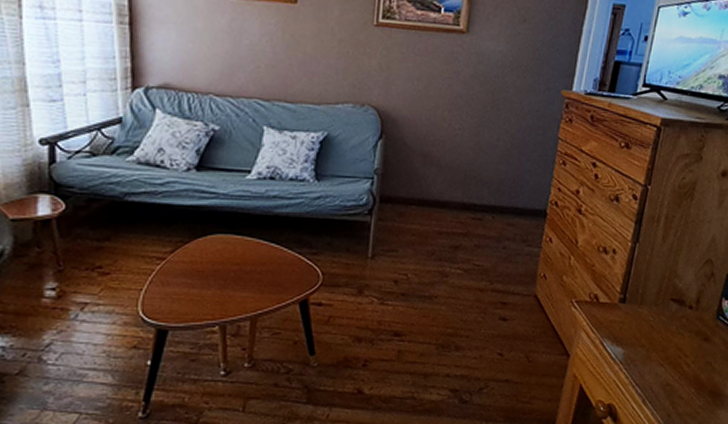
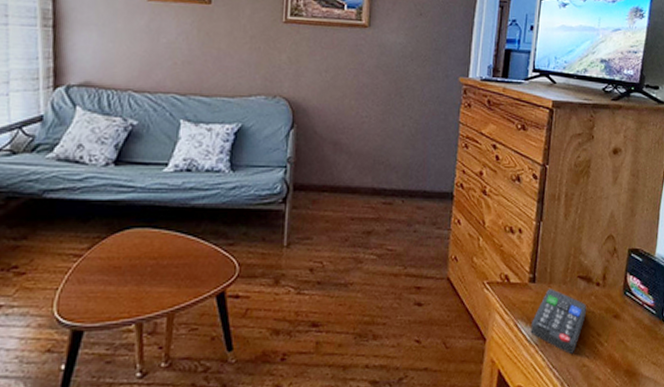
remote control: none [616,310,677,374] -> present [530,289,587,355]

